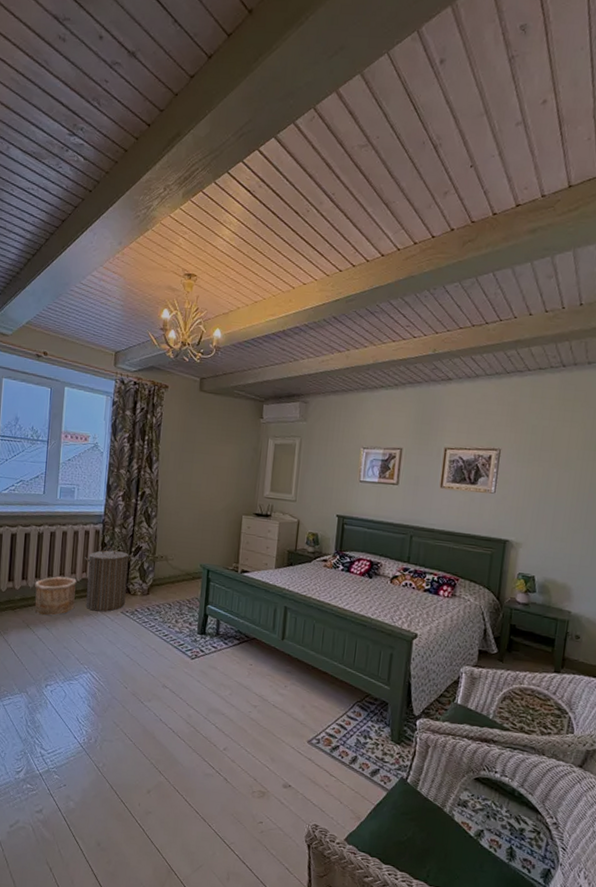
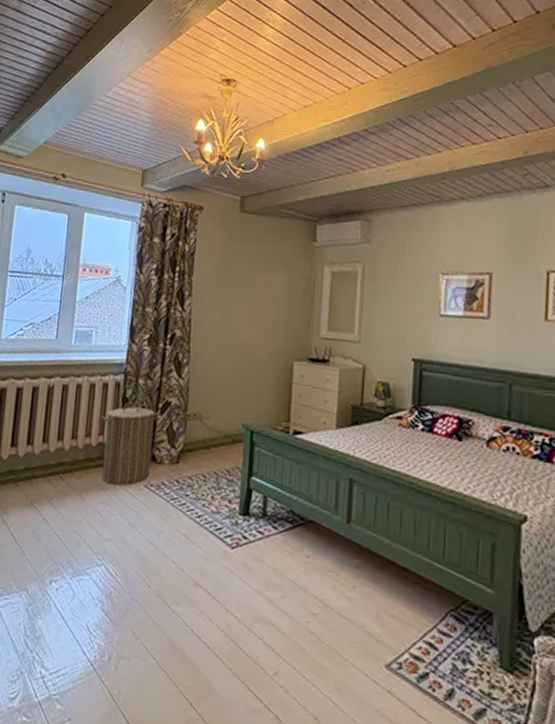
wooden bucket: present [34,576,77,616] -> none [41,440,92,490]

